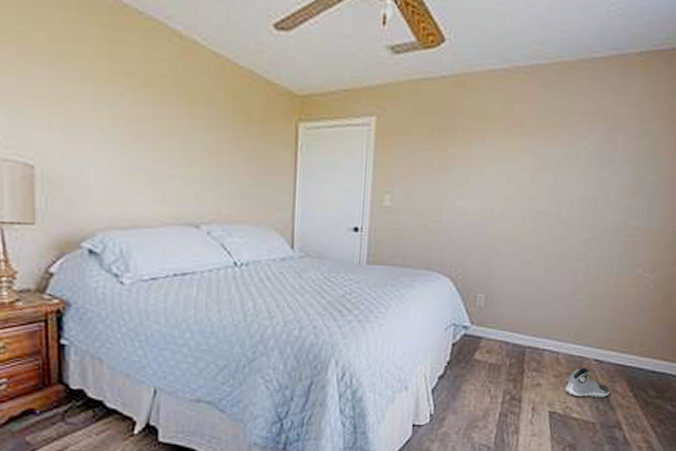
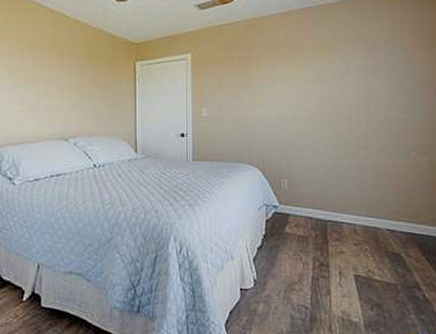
sneaker: present [565,368,611,398] -> none [365,237,405,262]

